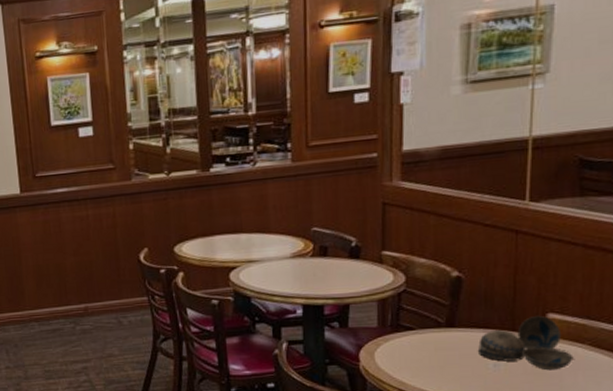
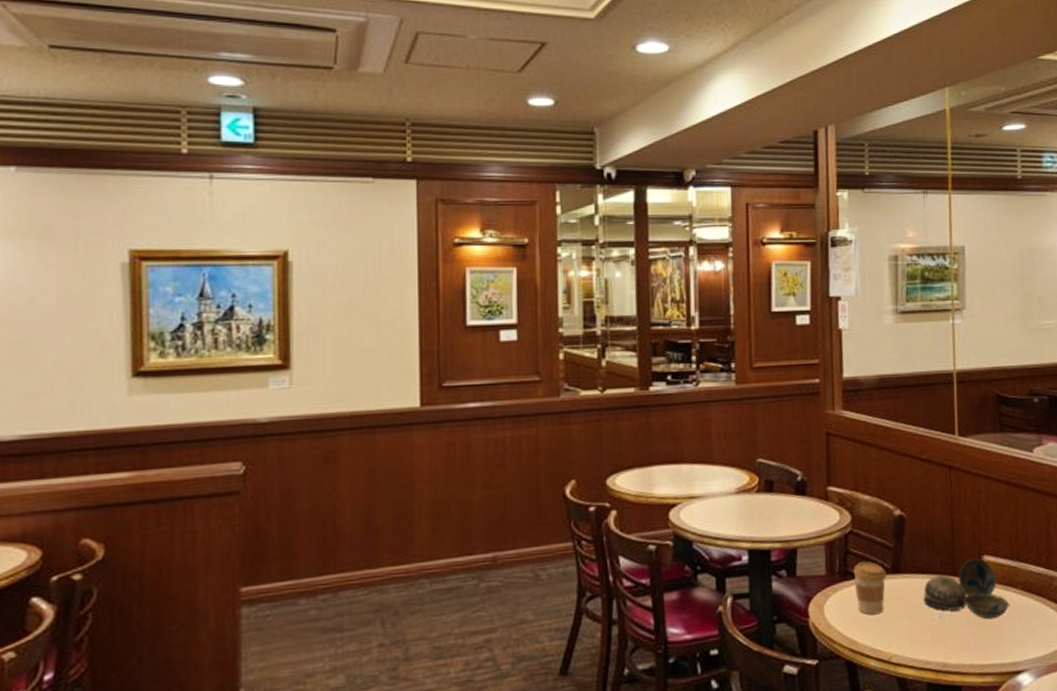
coffee cup: none [405,317,440,362] -> present [853,562,887,615]

